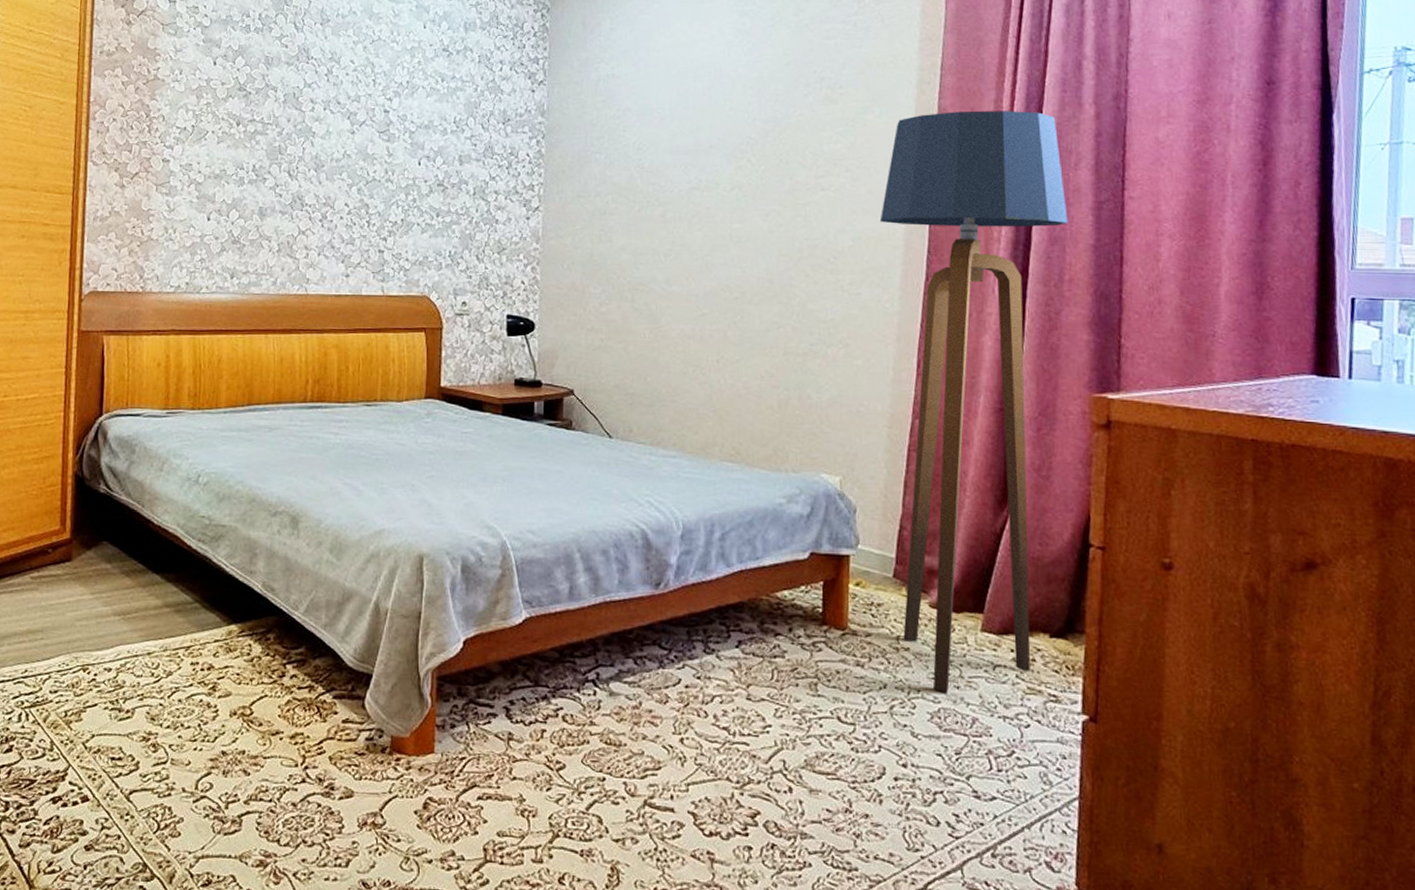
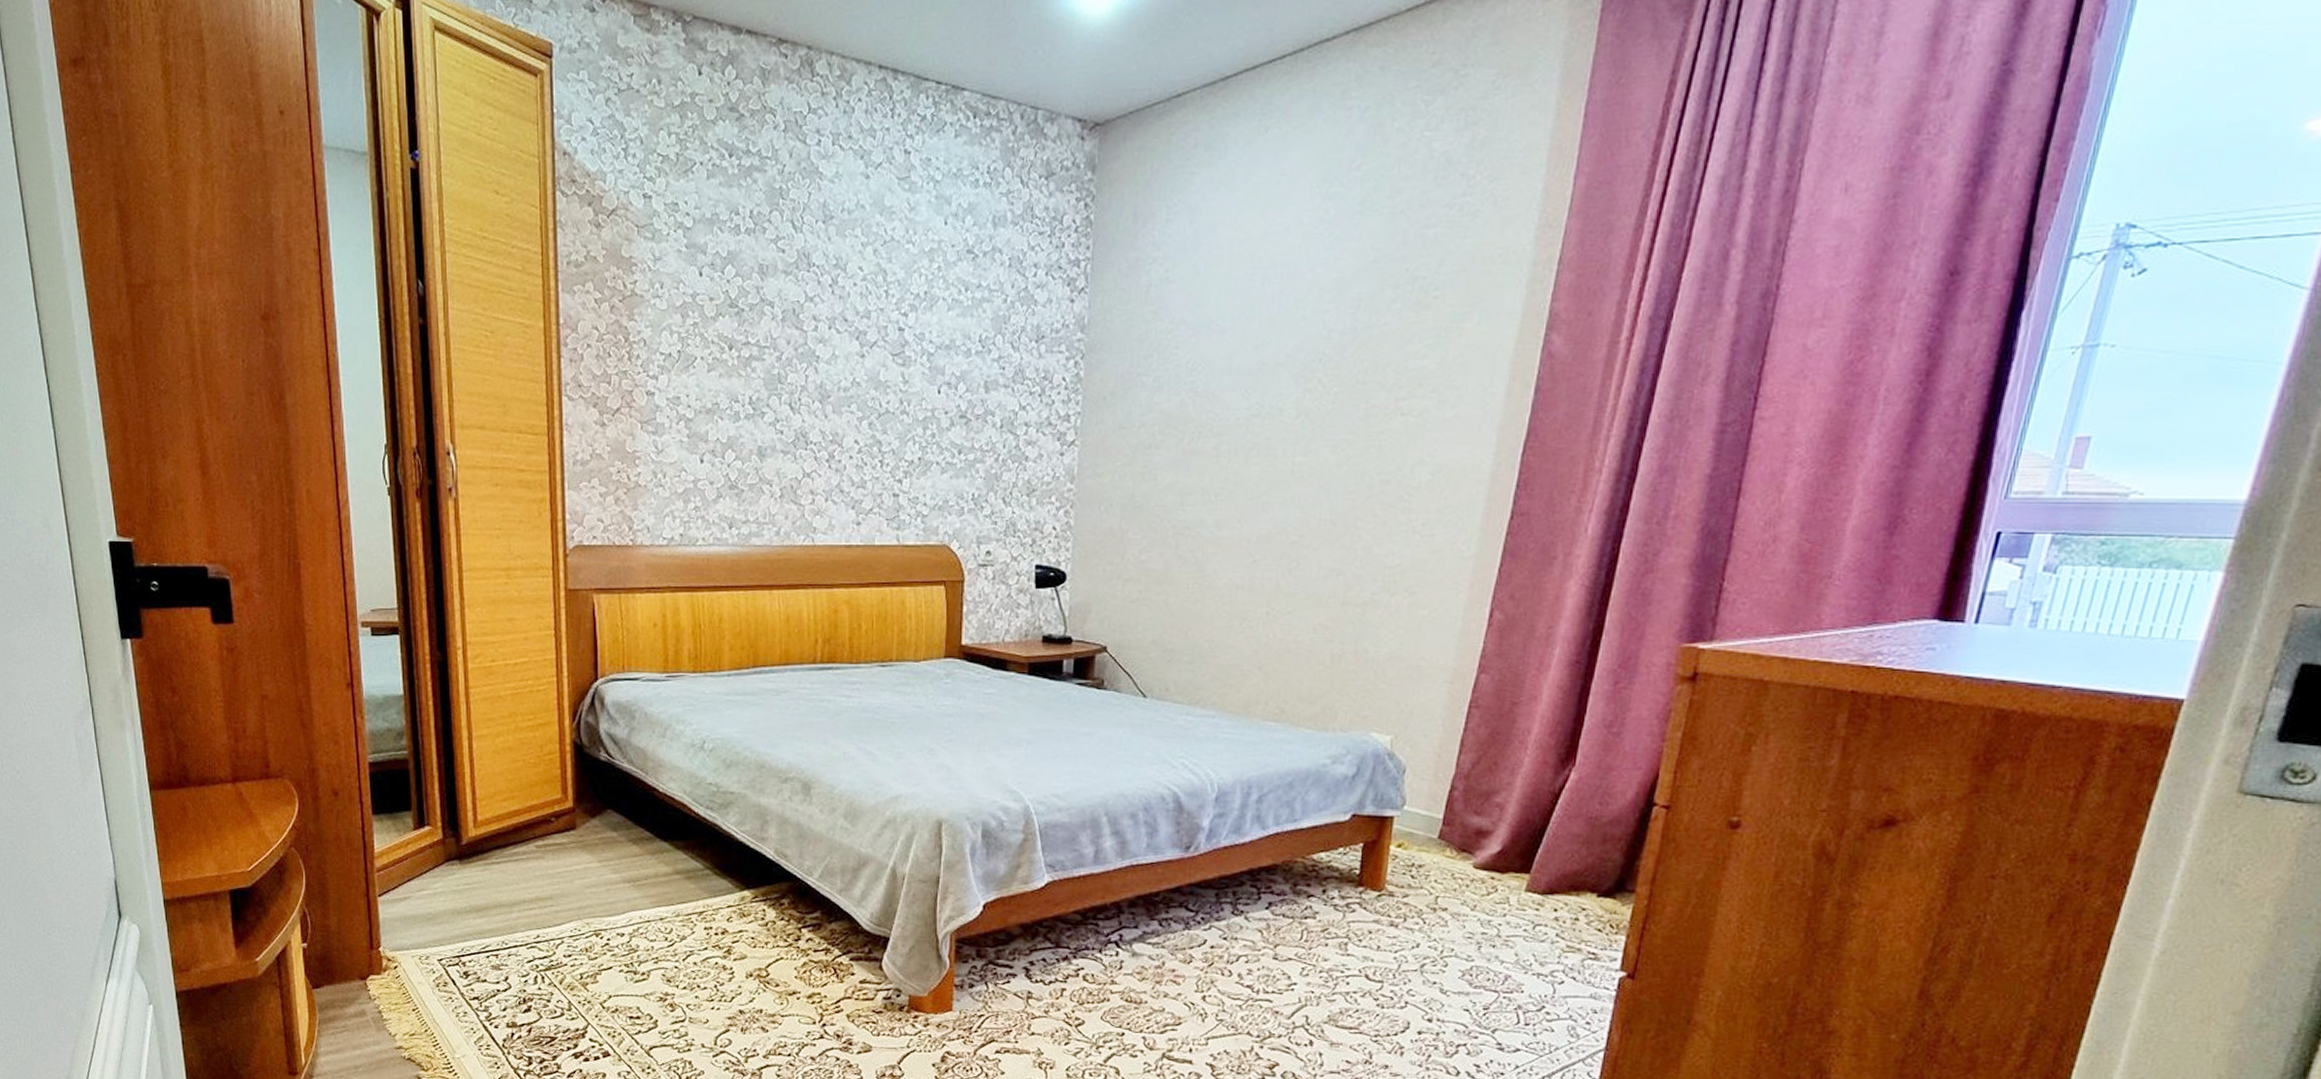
floor lamp: present [879,110,1068,693] -> none [1442,314,1688,952]

